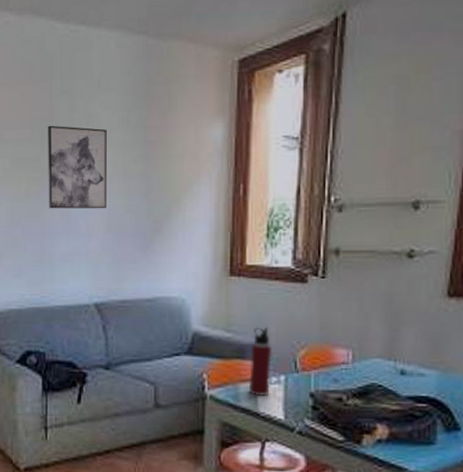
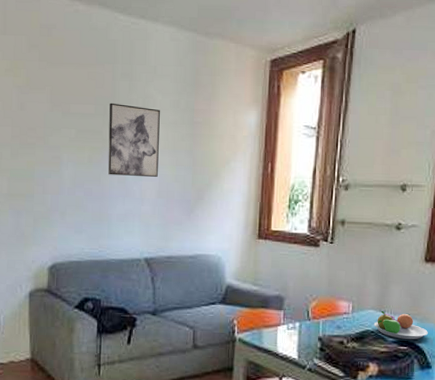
water bottle: present [248,327,272,396] -> none [270,282,290,339]
fruit bowl: none [382,359,455,395] -> present [374,310,428,340]

